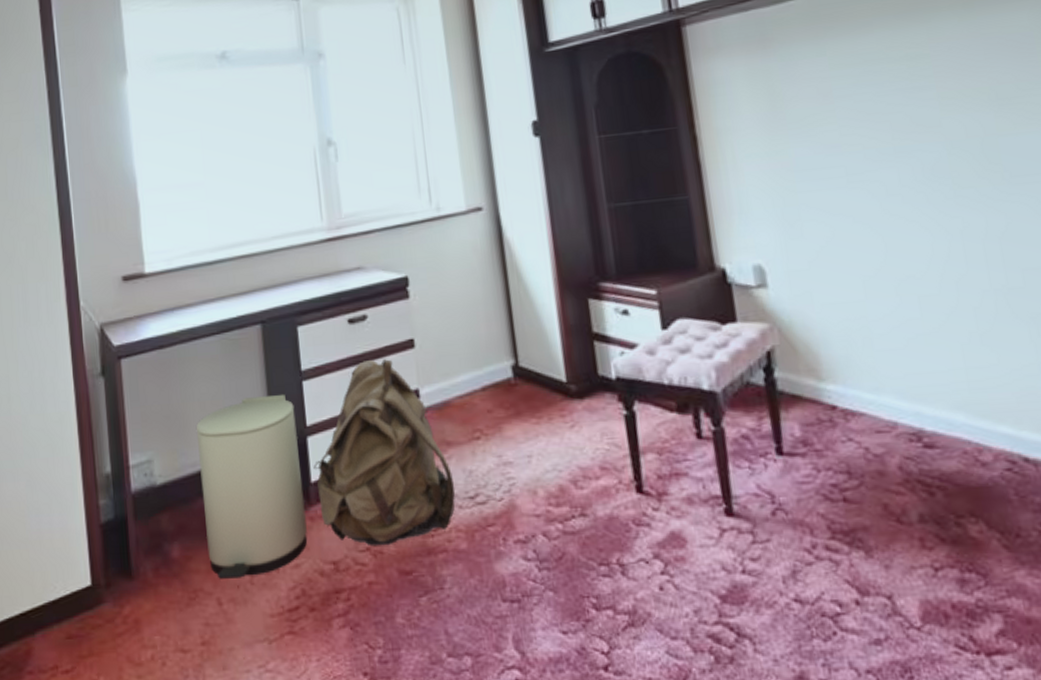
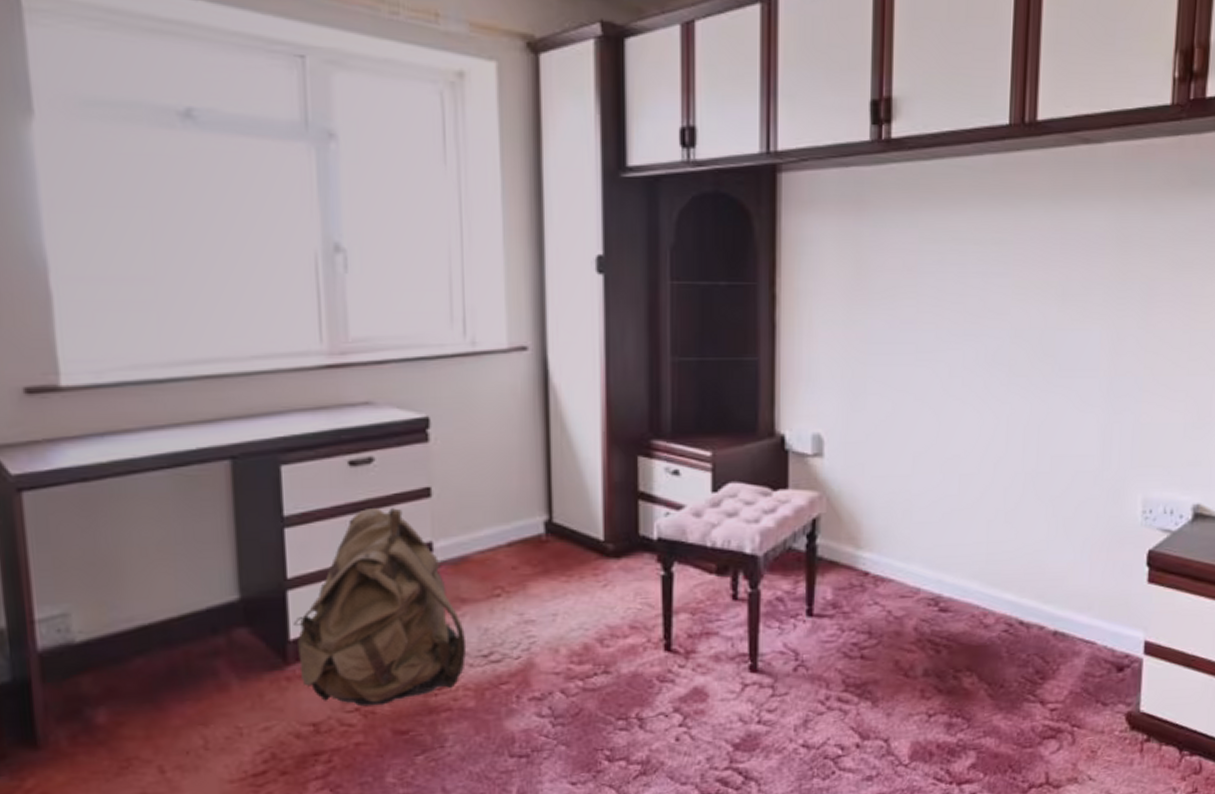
pedal bin: present [195,393,308,579] -> none [133,541,282,745]

